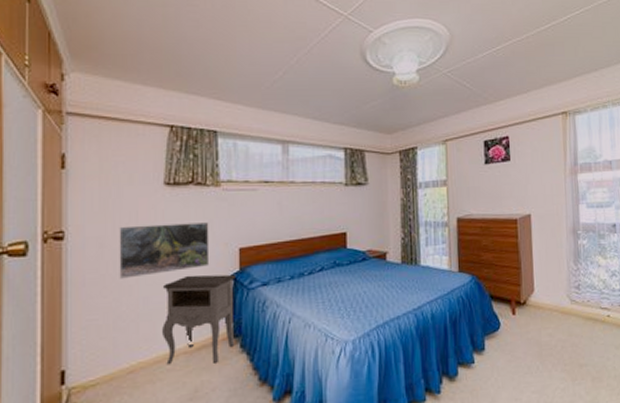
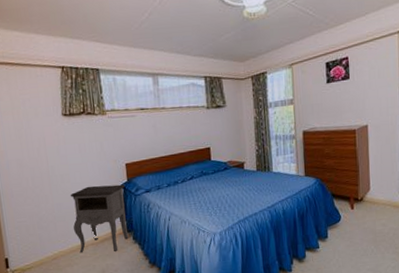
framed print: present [119,222,210,279] -> none [32,144,104,191]

